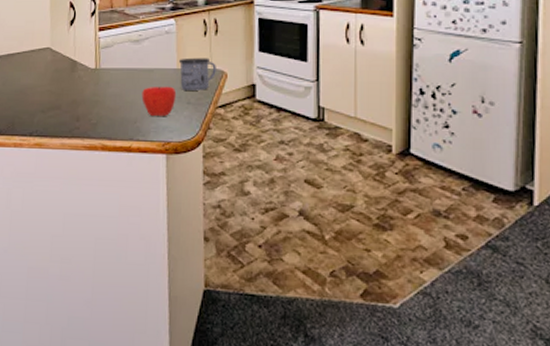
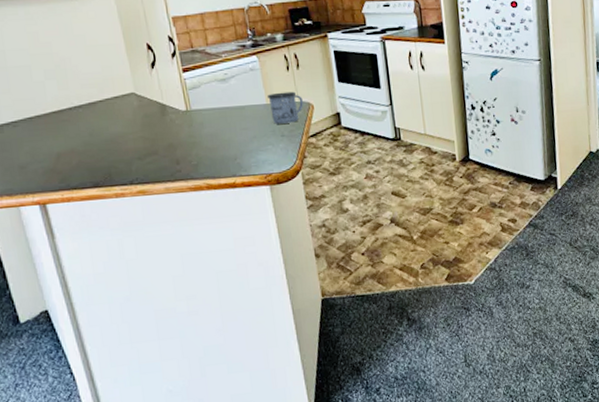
apple: present [141,86,177,116] -> none [237,121,271,151]

